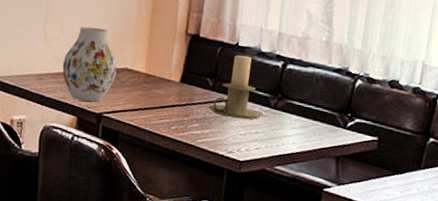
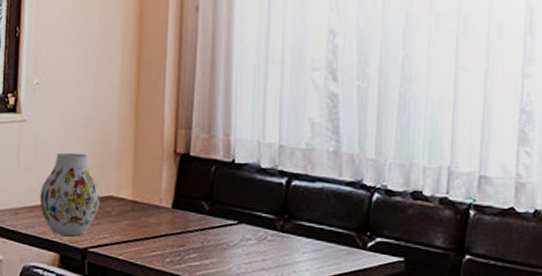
candle holder: present [208,55,265,120] -> none [206,173,271,246]

